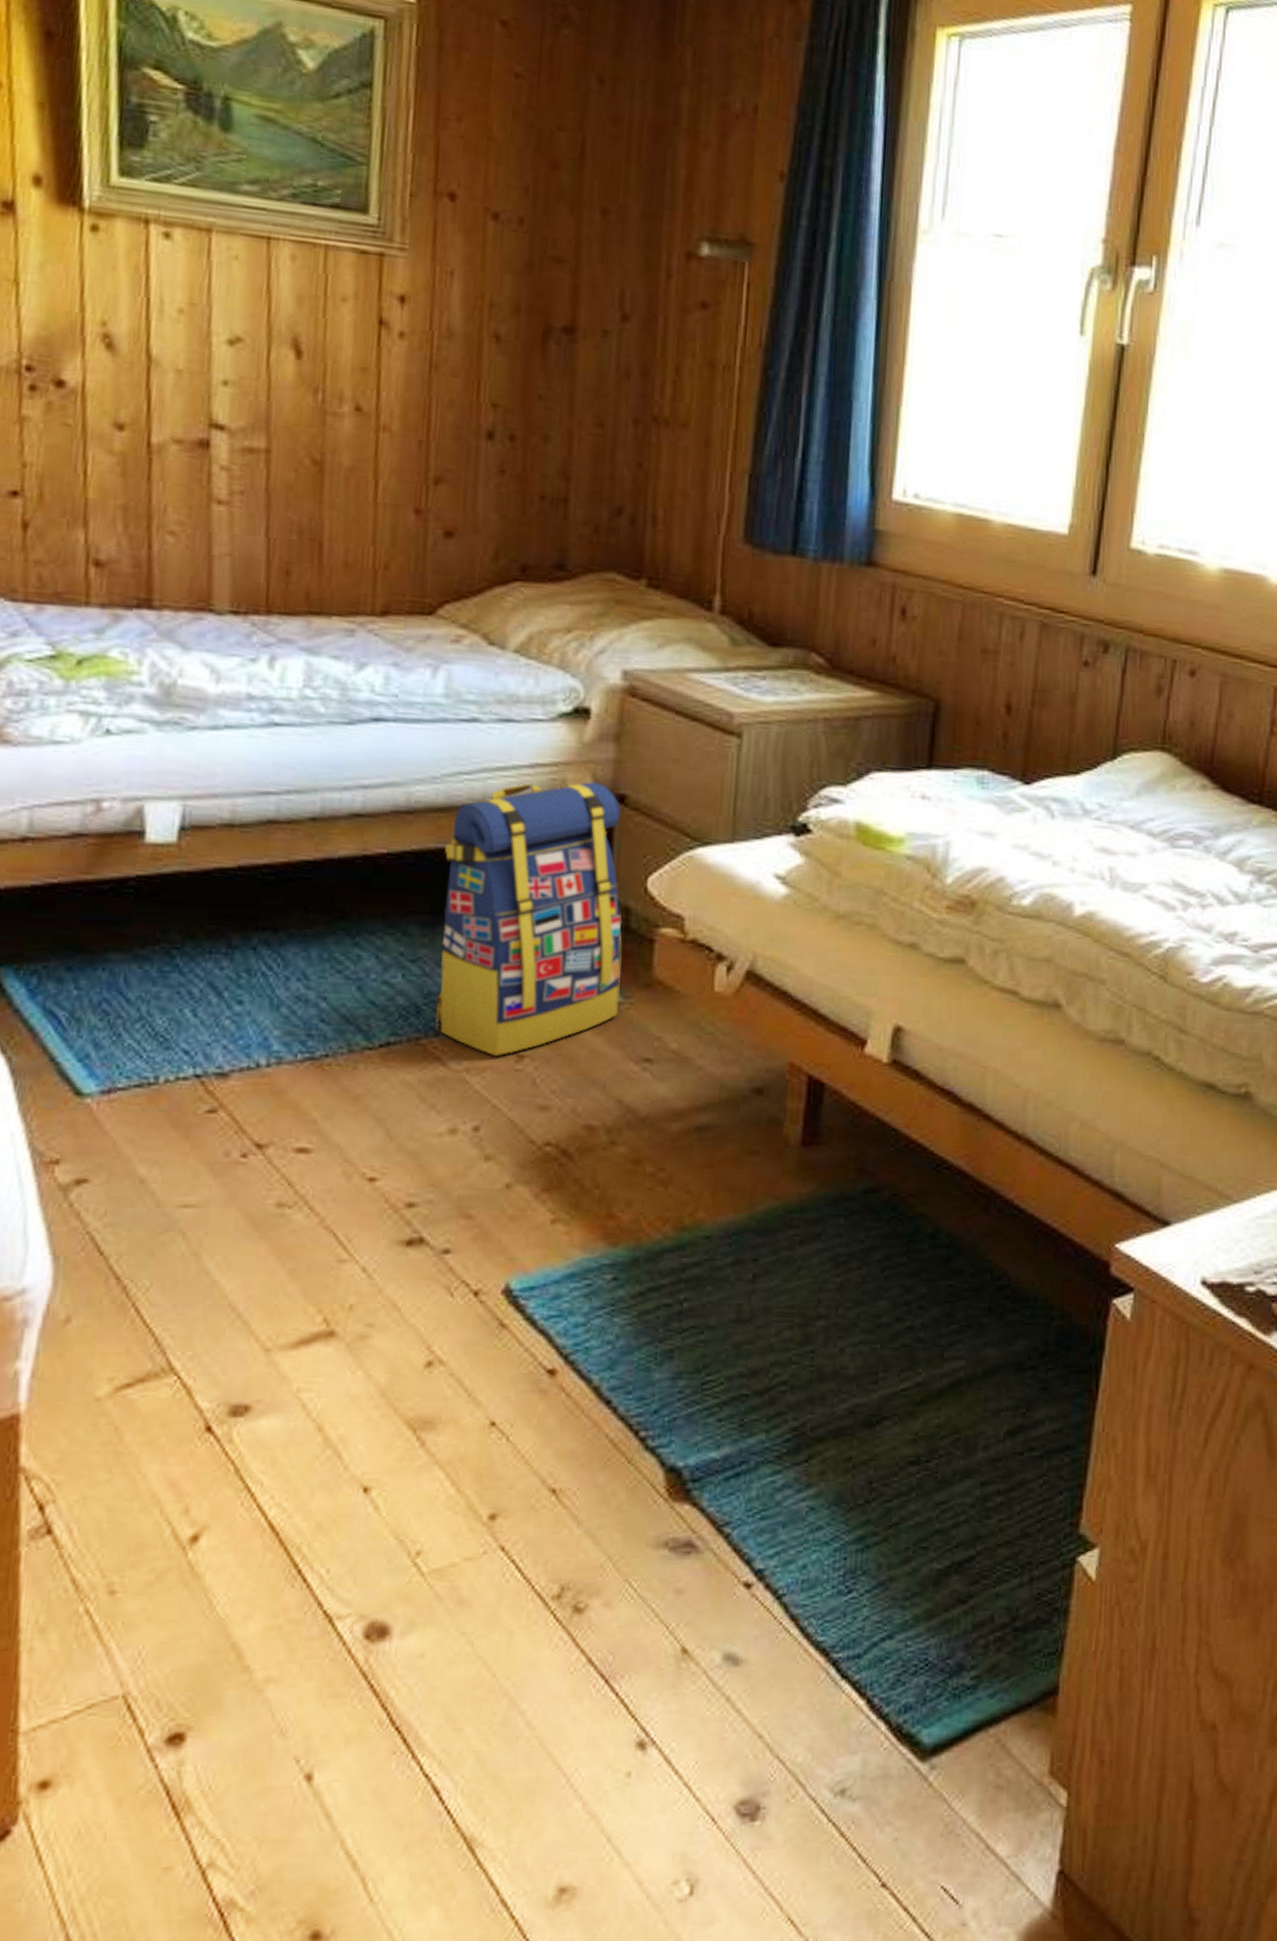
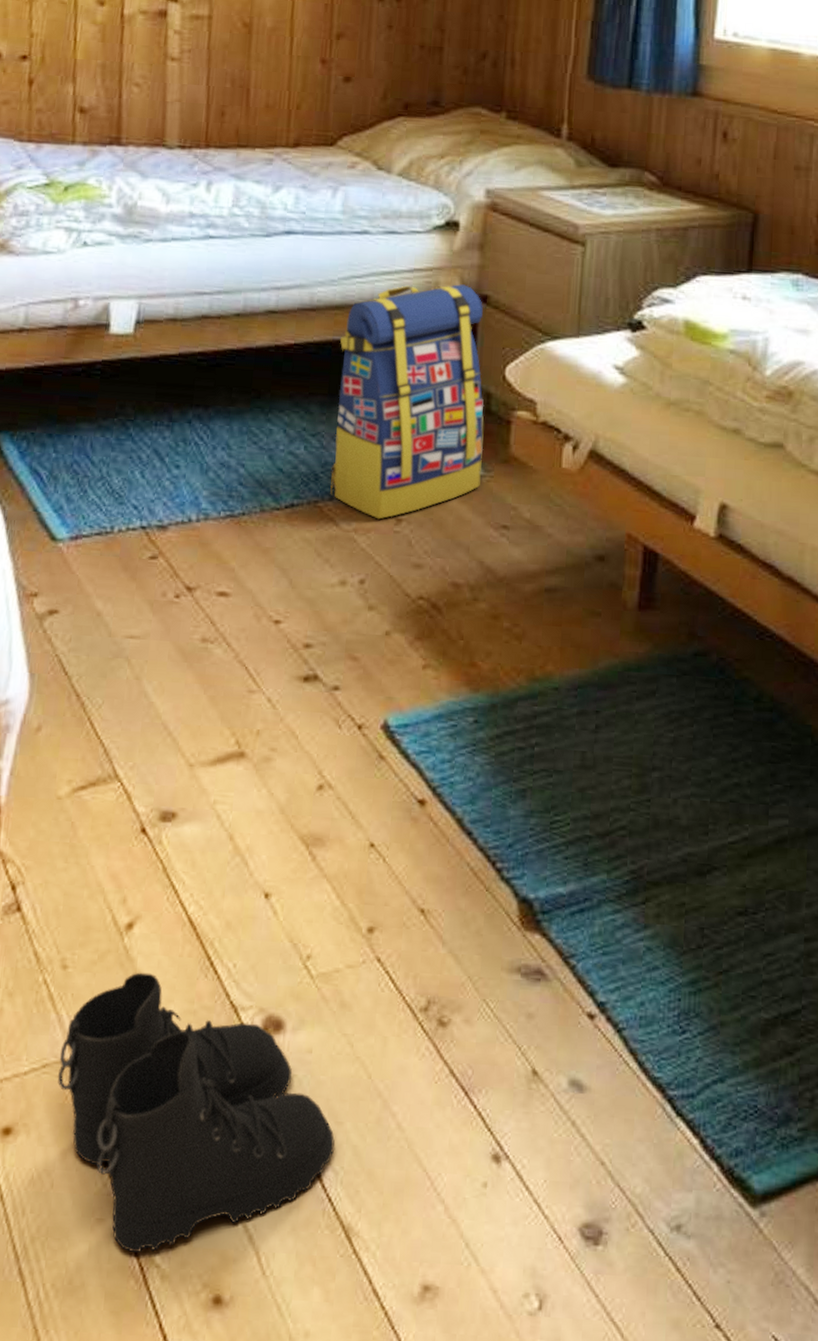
boots: none [107,1589,454,1898] -> present [57,972,335,1252]

